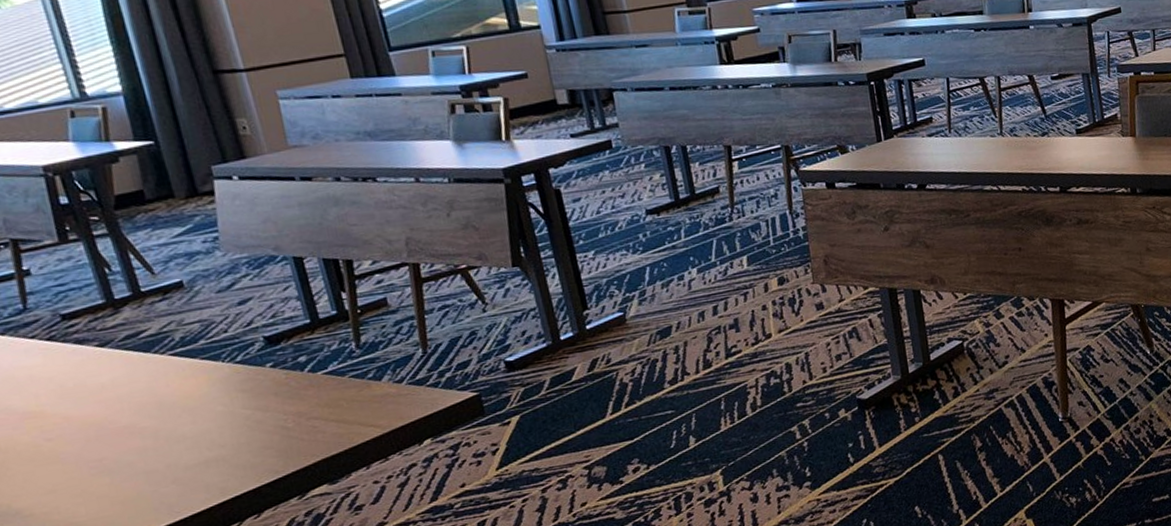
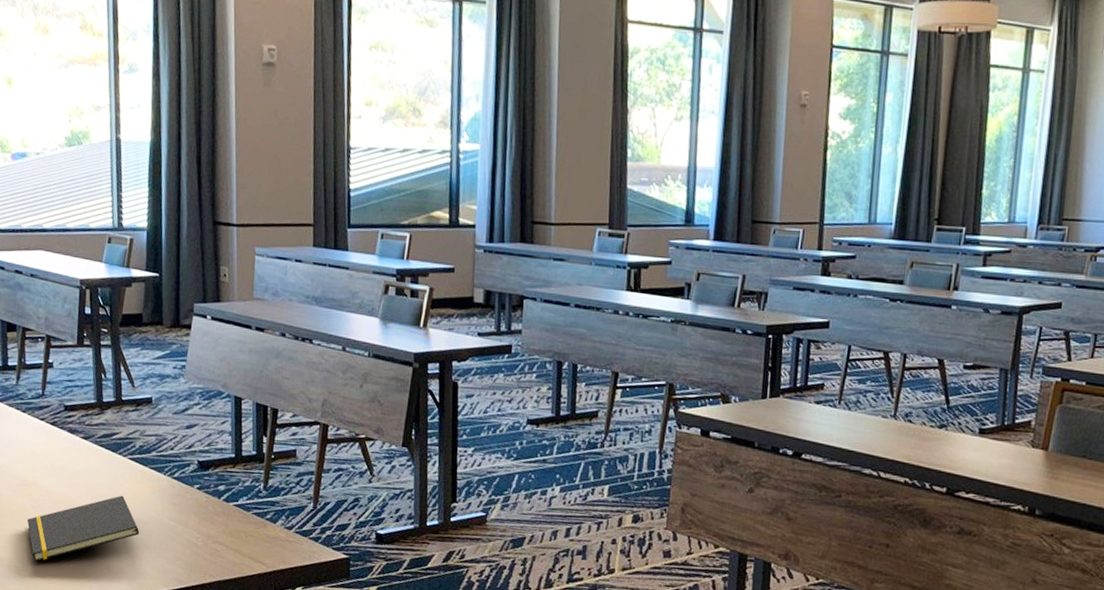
notepad: none [42,397,207,500] -> present [27,495,140,562]

